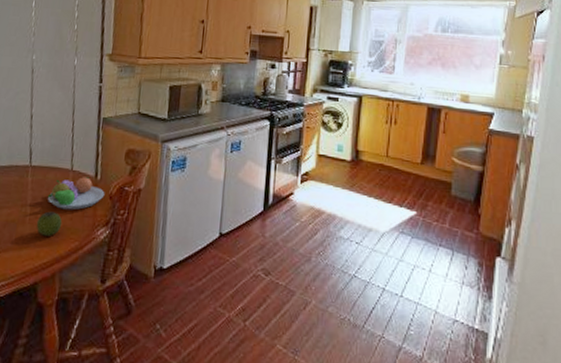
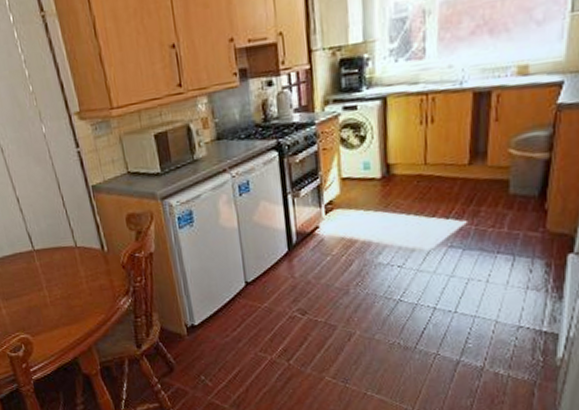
apple: present [36,211,62,236] -> none [58,290,84,315]
fruit bowl: present [47,176,105,210] -> none [60,249,117,287]

